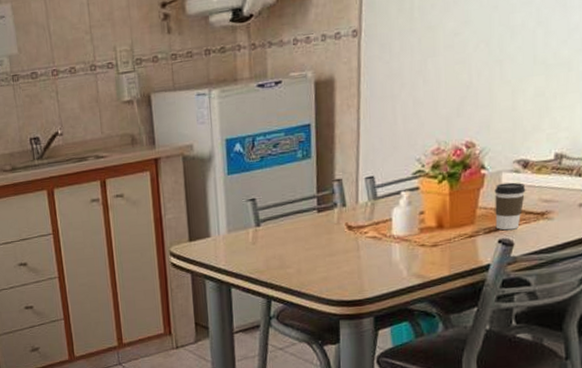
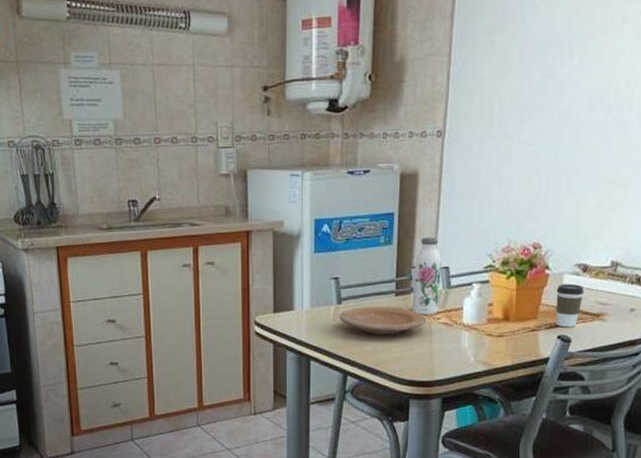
plate: none [258,224,353,256] -> present [339,307,427,335]
water bottle: none [336,146,366,231] -> present [413,237,441,315]

